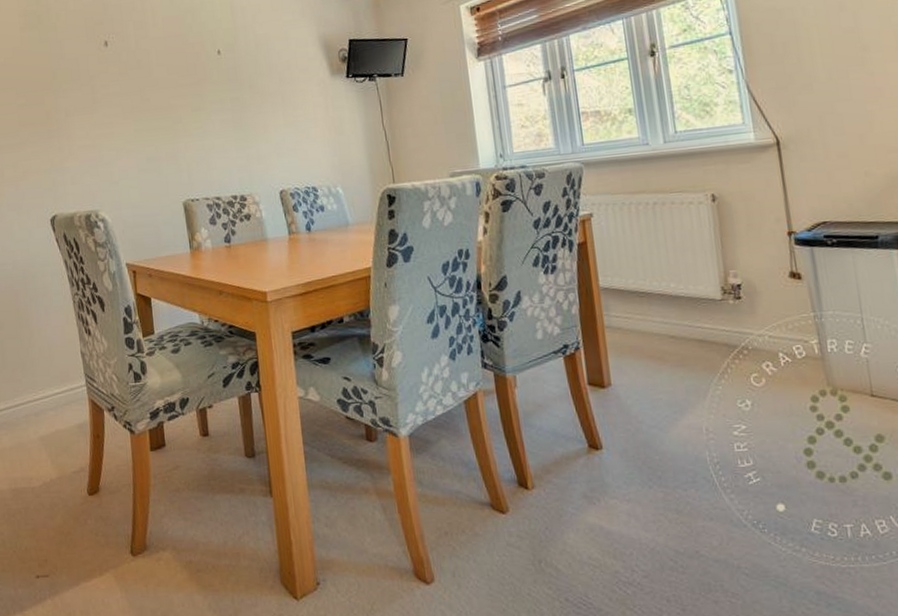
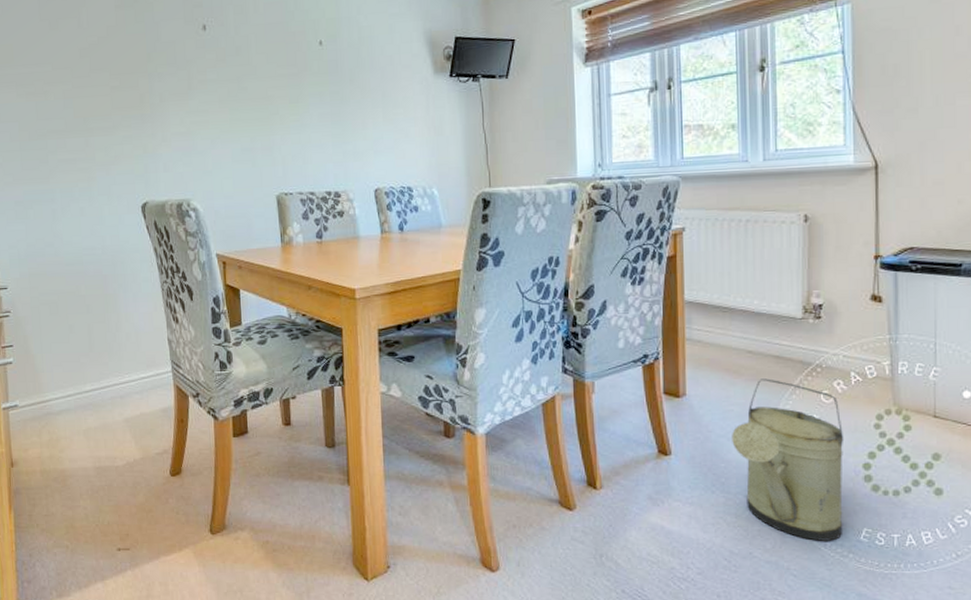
watering can: none [663,364,792,535] -> present [732,378,844,541]

